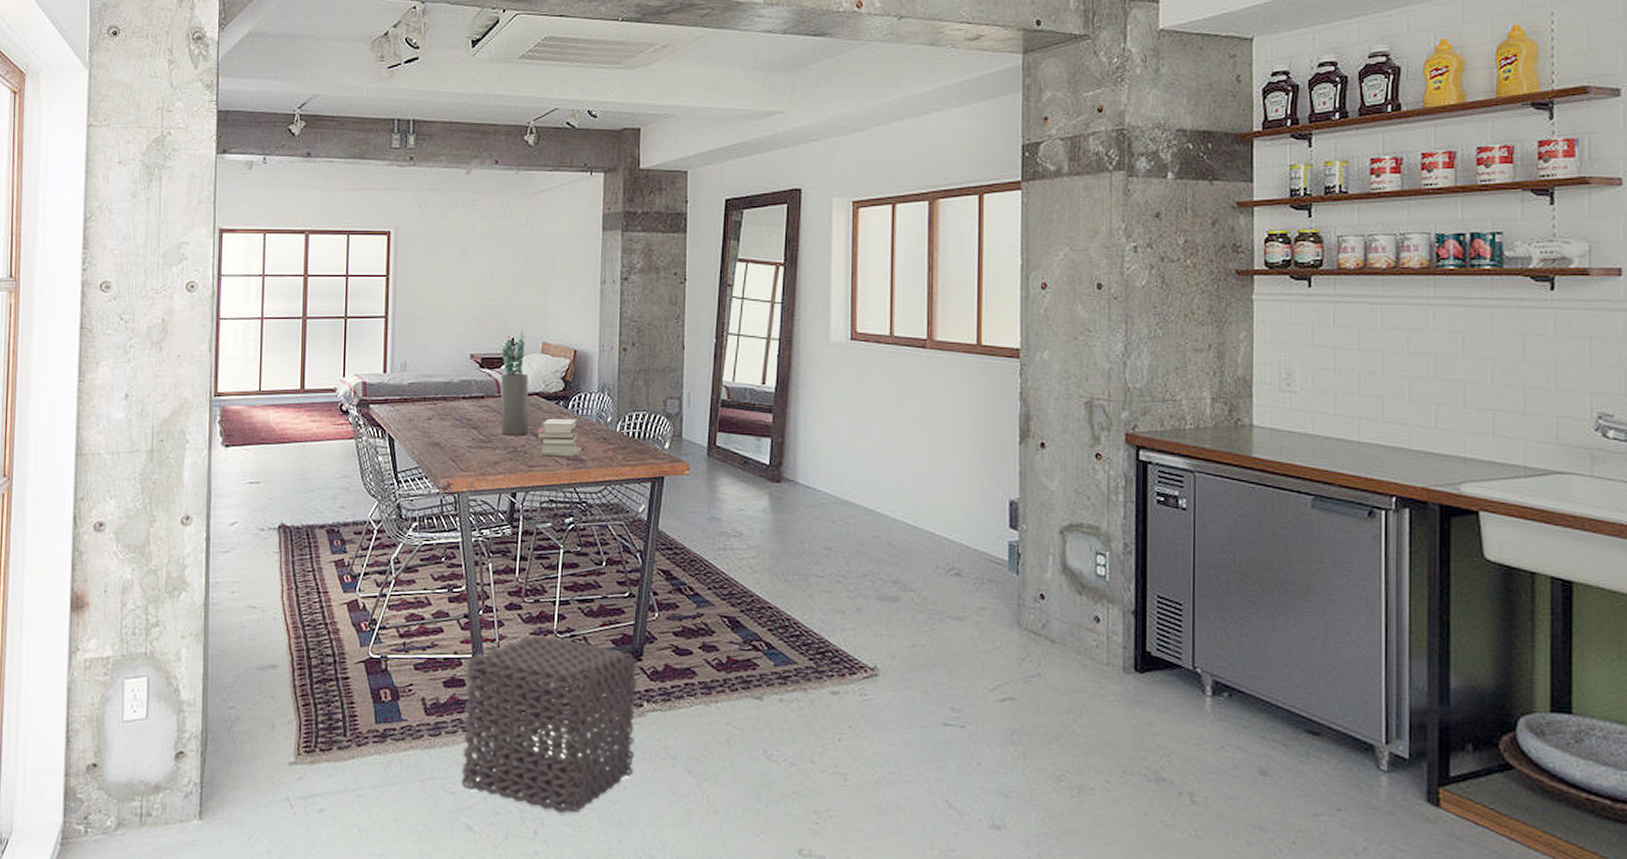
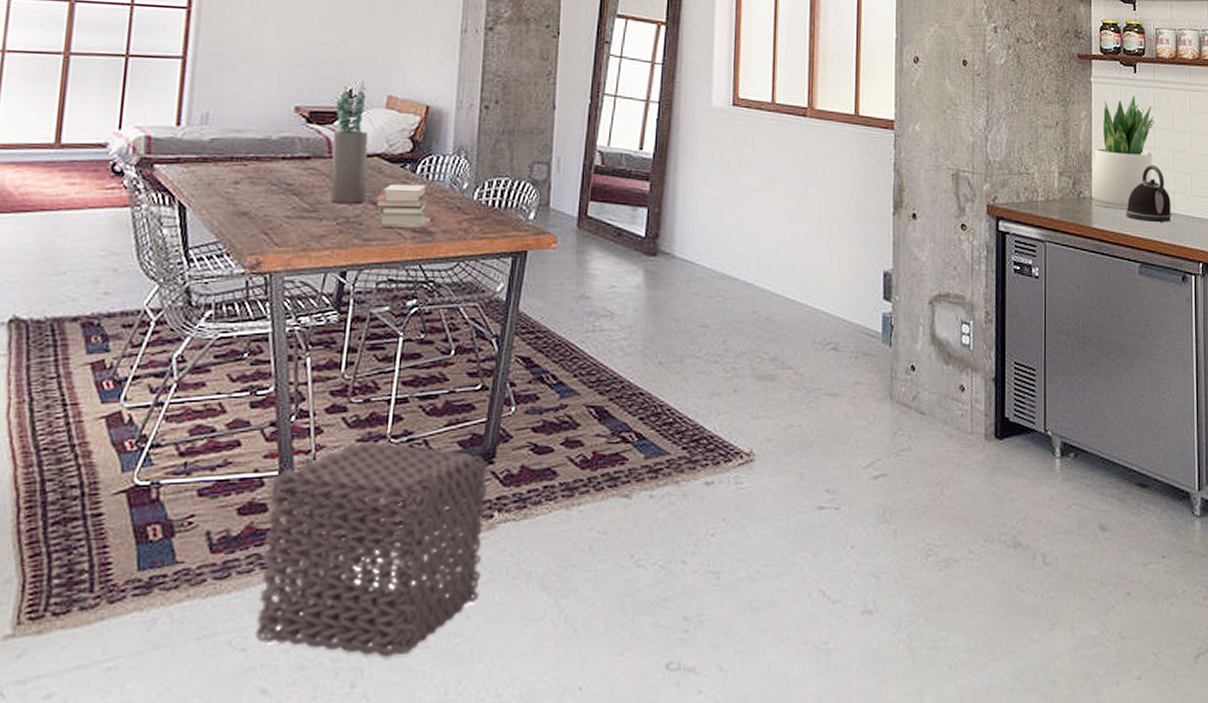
planter: none [1254,312,1333,438] -> present [1093,95,1153,210]
kettle: none [1296,389,1356,451] -> present [1126,165,1172,222]

